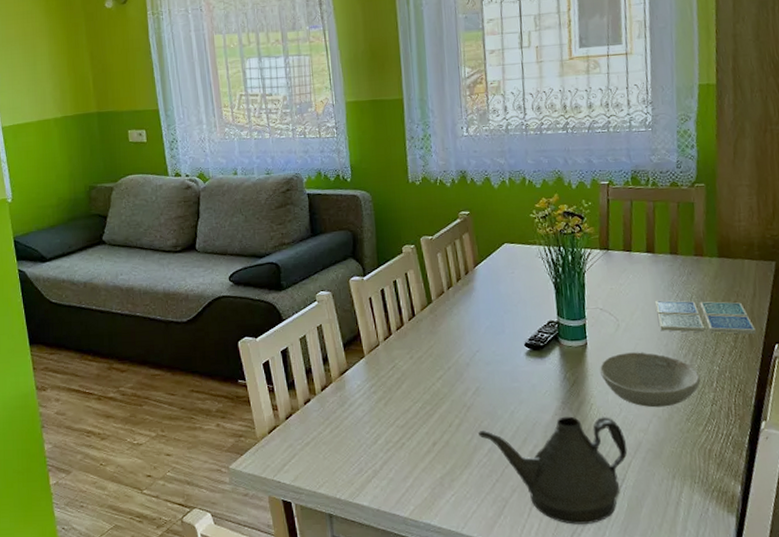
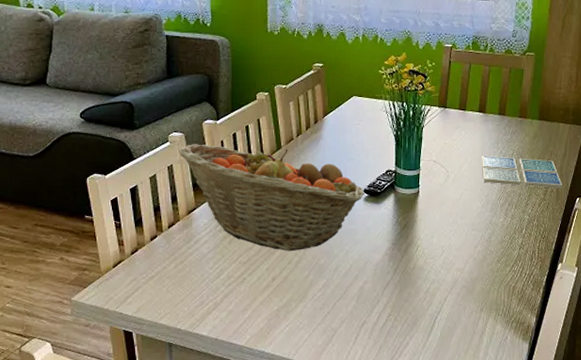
fruit basket: none [326,302,527,413] -> present [178,144,365,251]
teapot: present [479,416,628,525] -> none [315,256,445,351]
bowl: present [599,352,701,408] -> none [427,201,512,250]

